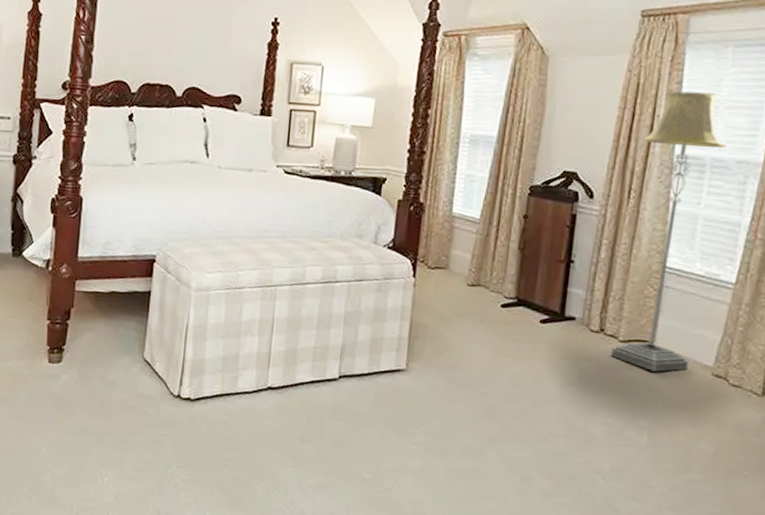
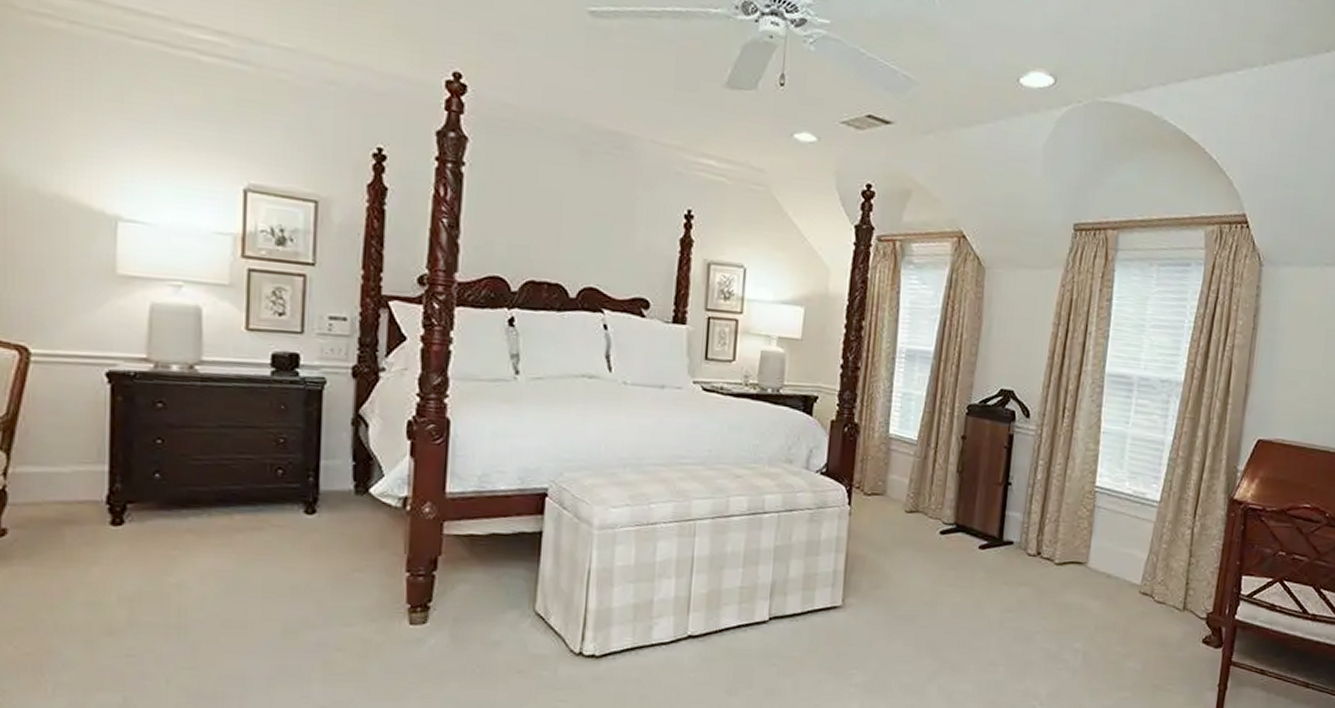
floor lamp: present [610,91,726,372] -> none [1047,308,1152,593]

